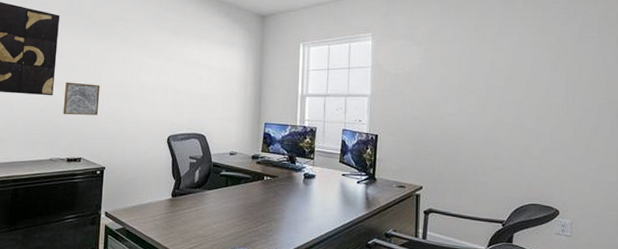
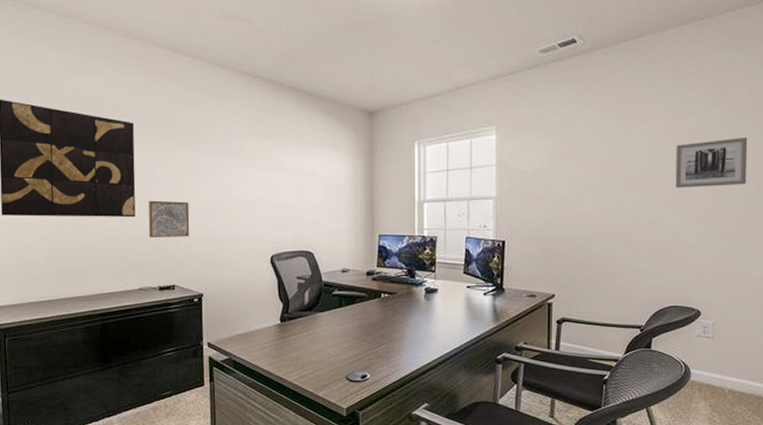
wall art: none [533,53,599,97] -> present [675,136,748,188]

